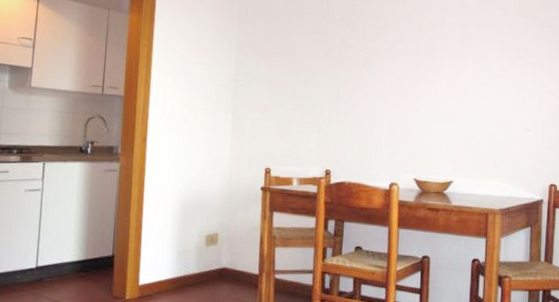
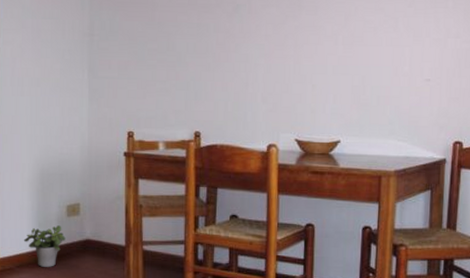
potted plant: none [163,254,203,294] -> present [23,225,66,267]

